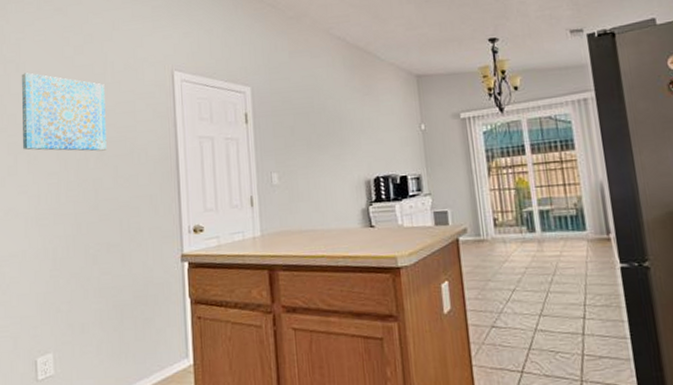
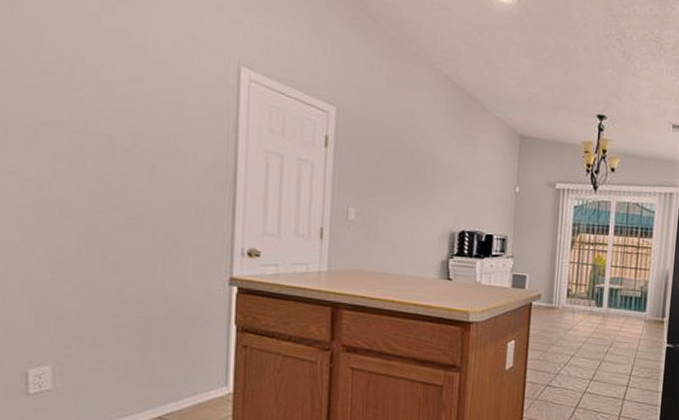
wall art: present [21,72,107,151] -> none [17,18,144,143]

